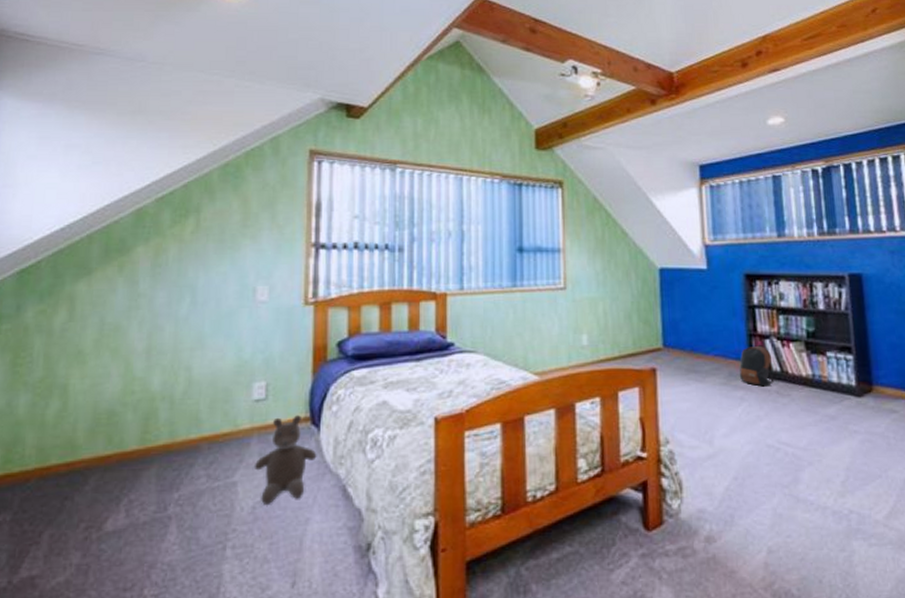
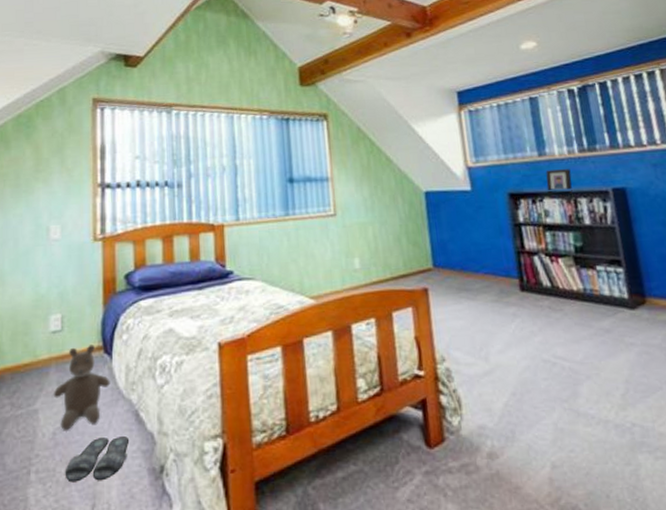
slippers: none [264,512,334,559] -> present [65,436,128,483]
backpack: present [739,344,775,387] -> none [510,260,547,303]
picture frame: none [783,252,809,279] -> present [545,169,573,196]

